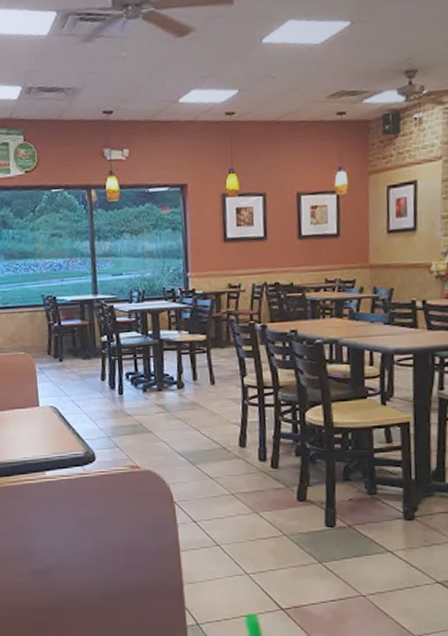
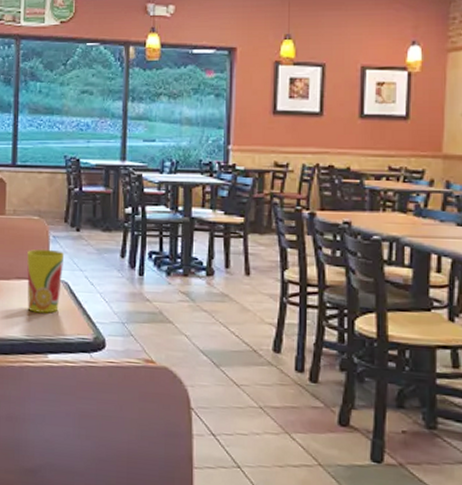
cup: none [17,380,51,437] -> present [27,249,65,313]

